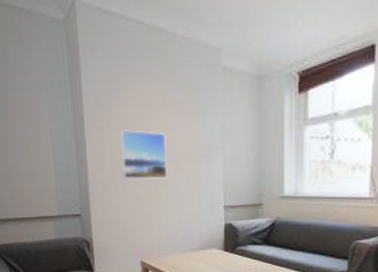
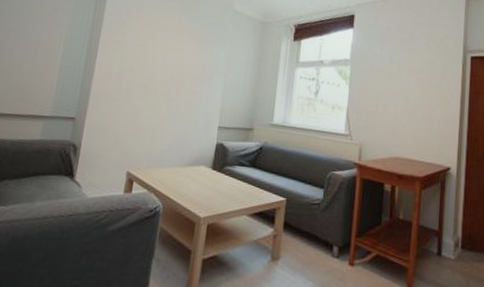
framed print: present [120,128,168,180] -> none [127,45,176,95]

